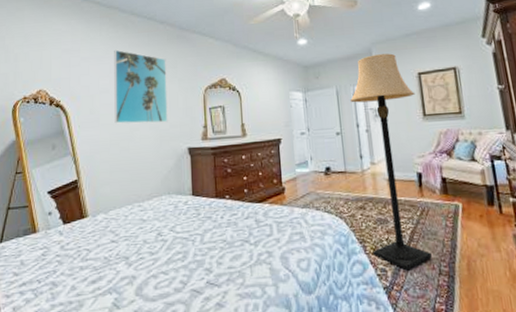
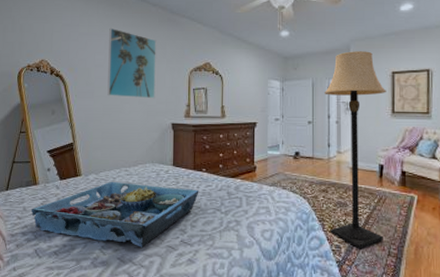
serving tray: none [29,219,224,295] -> present [31,181,199,248]

